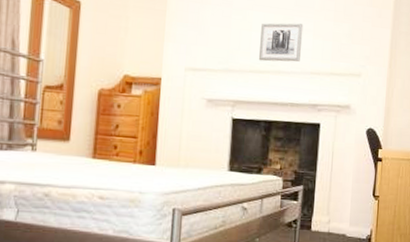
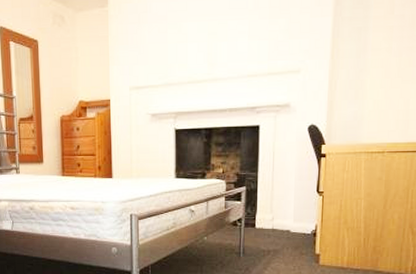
wall art: present [258,23,304,62] -> none [195,27,238,71]

